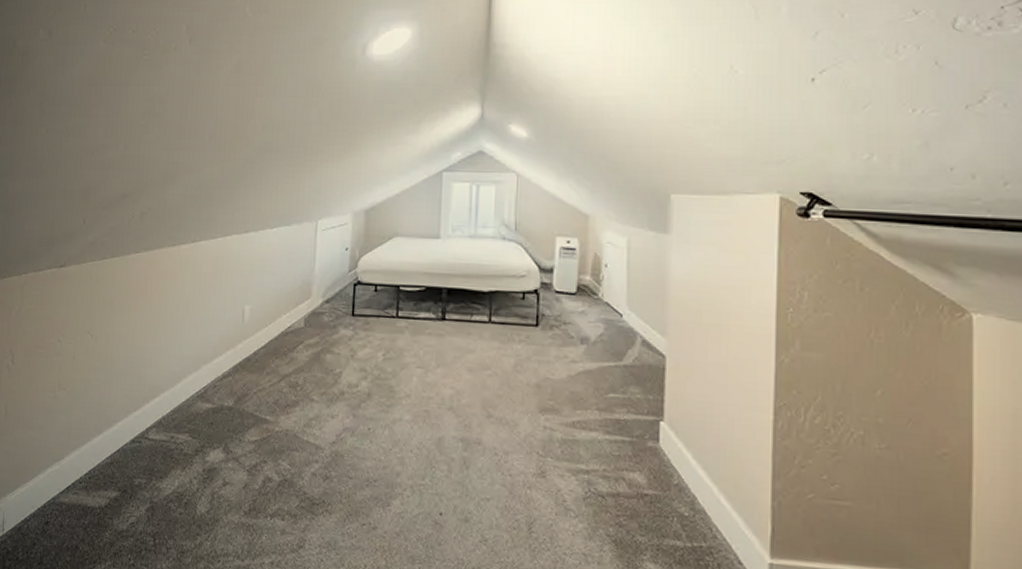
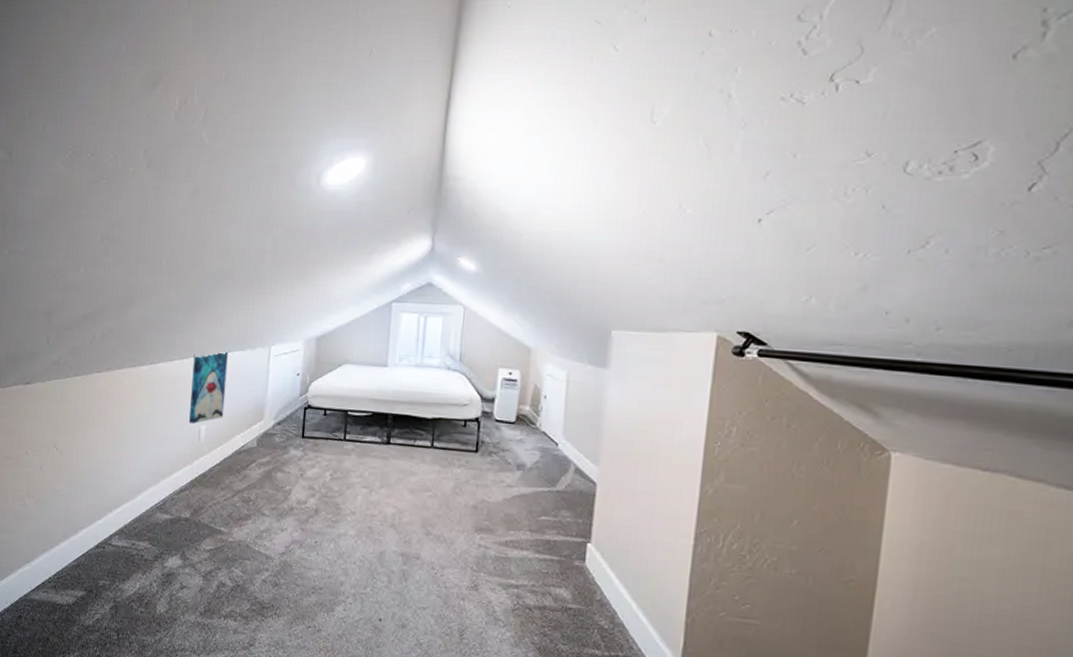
wall art: none [231,228,273,304] -> present [188,352,228,424]

